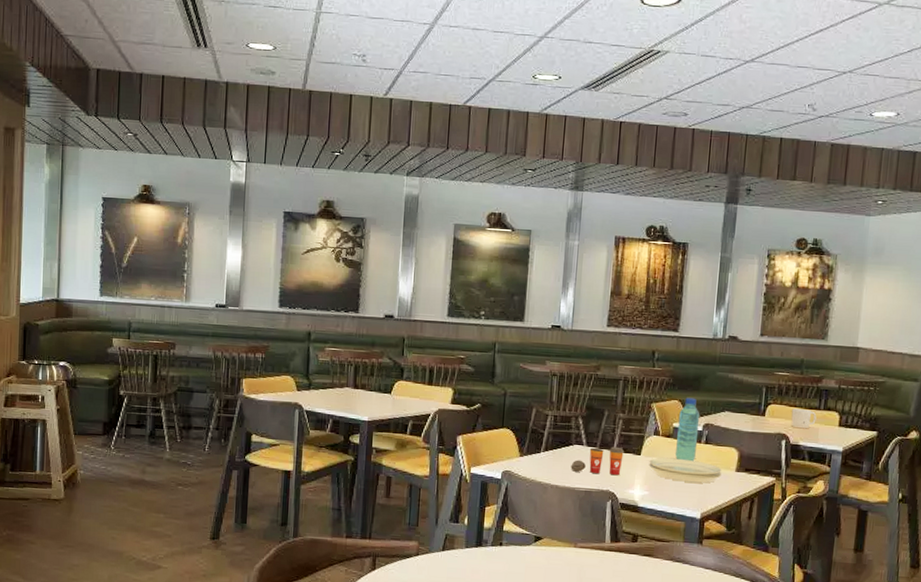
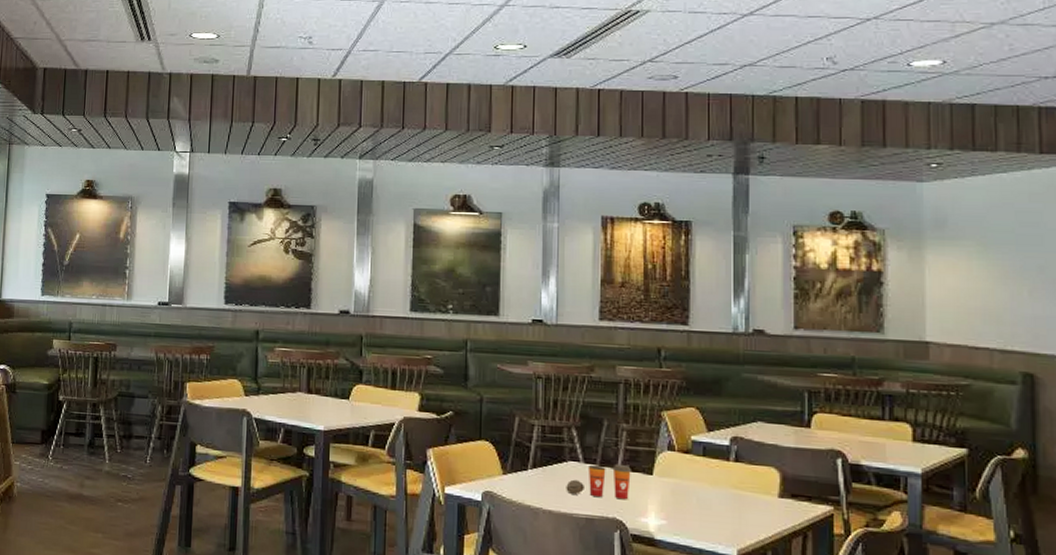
plate: present [649,457,722,483] -> none [664,478,760,512]
water bottle: present [674,397,700,462] -> none [696,404,725,484]
mug: present [791,408,817,429] -> none [846,418,881,445]

